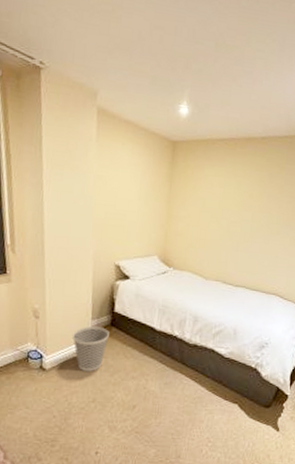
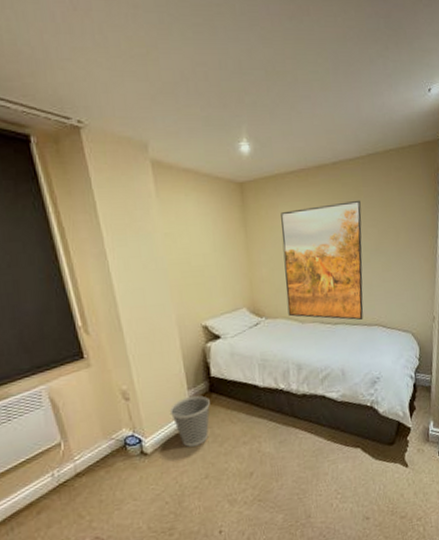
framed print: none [195,174,281,287] -> present [281,200,364,320]

